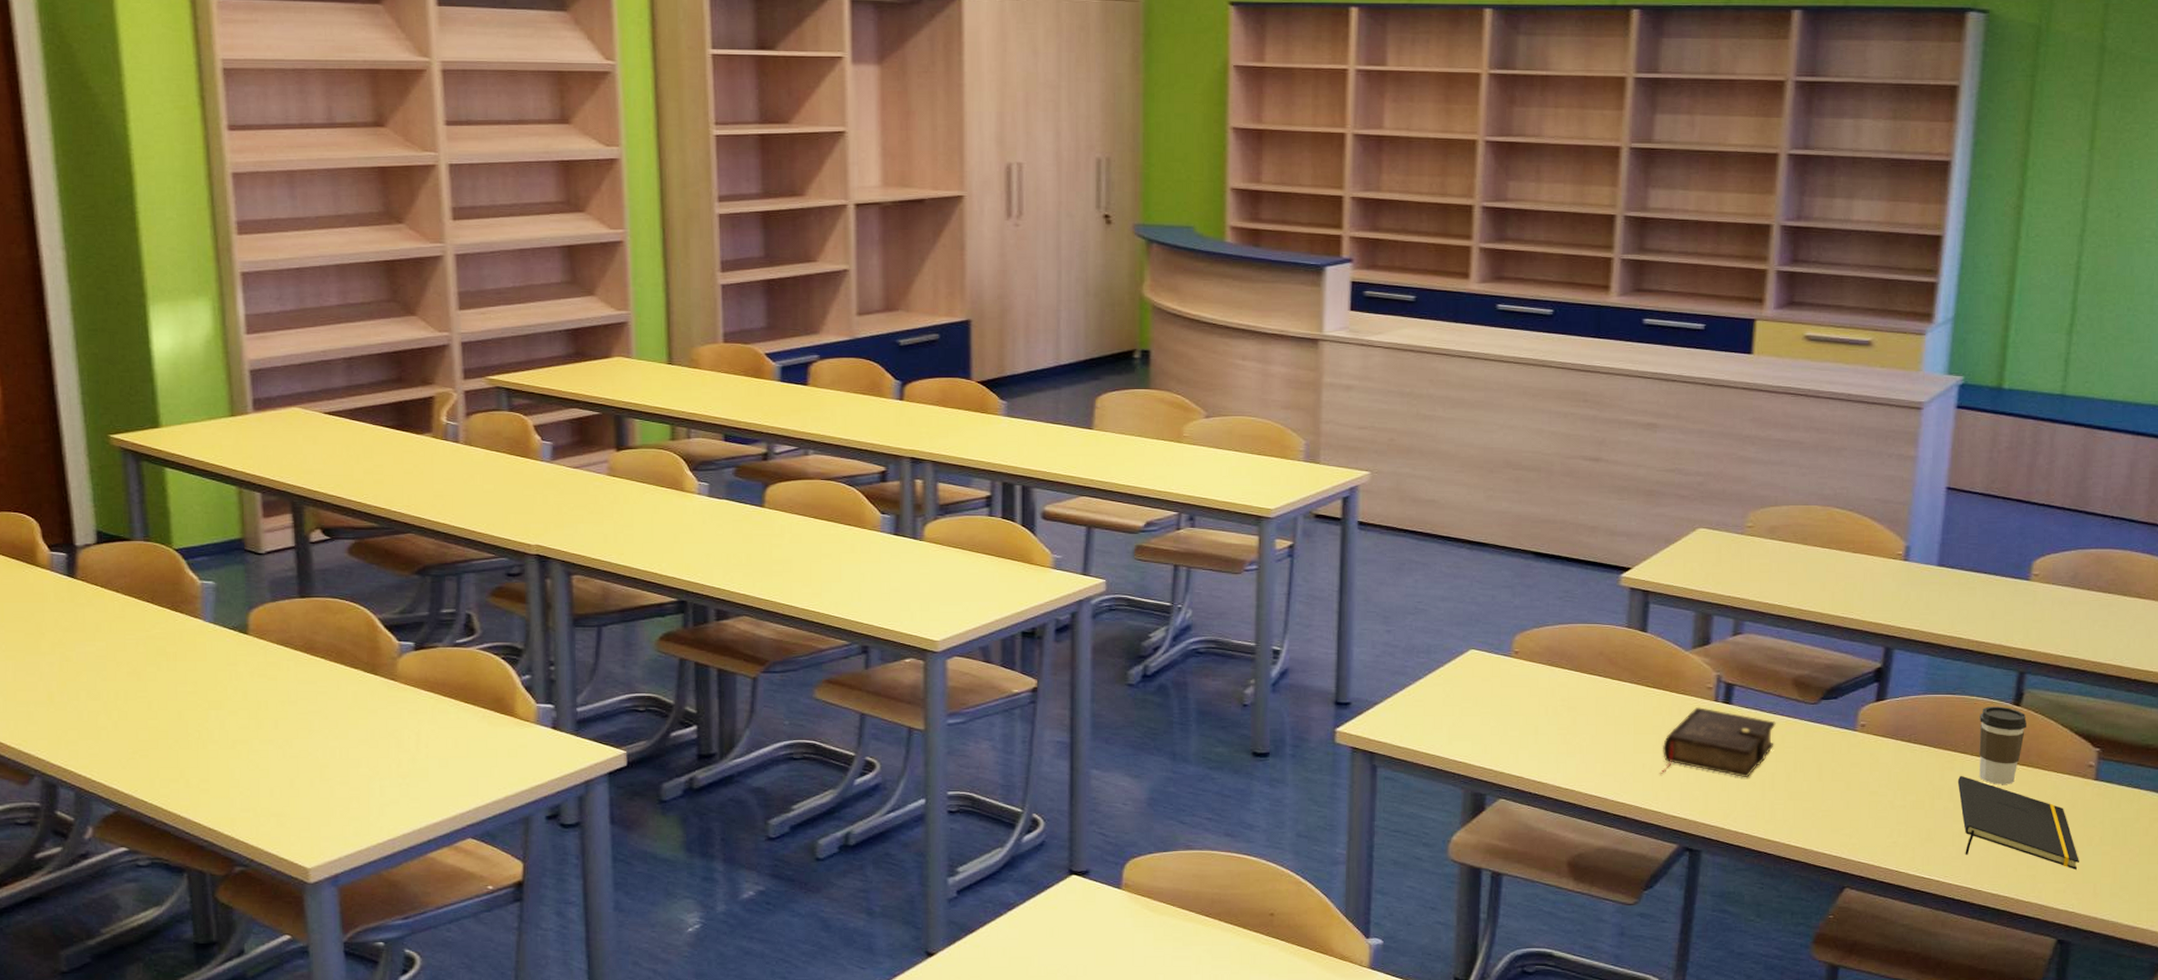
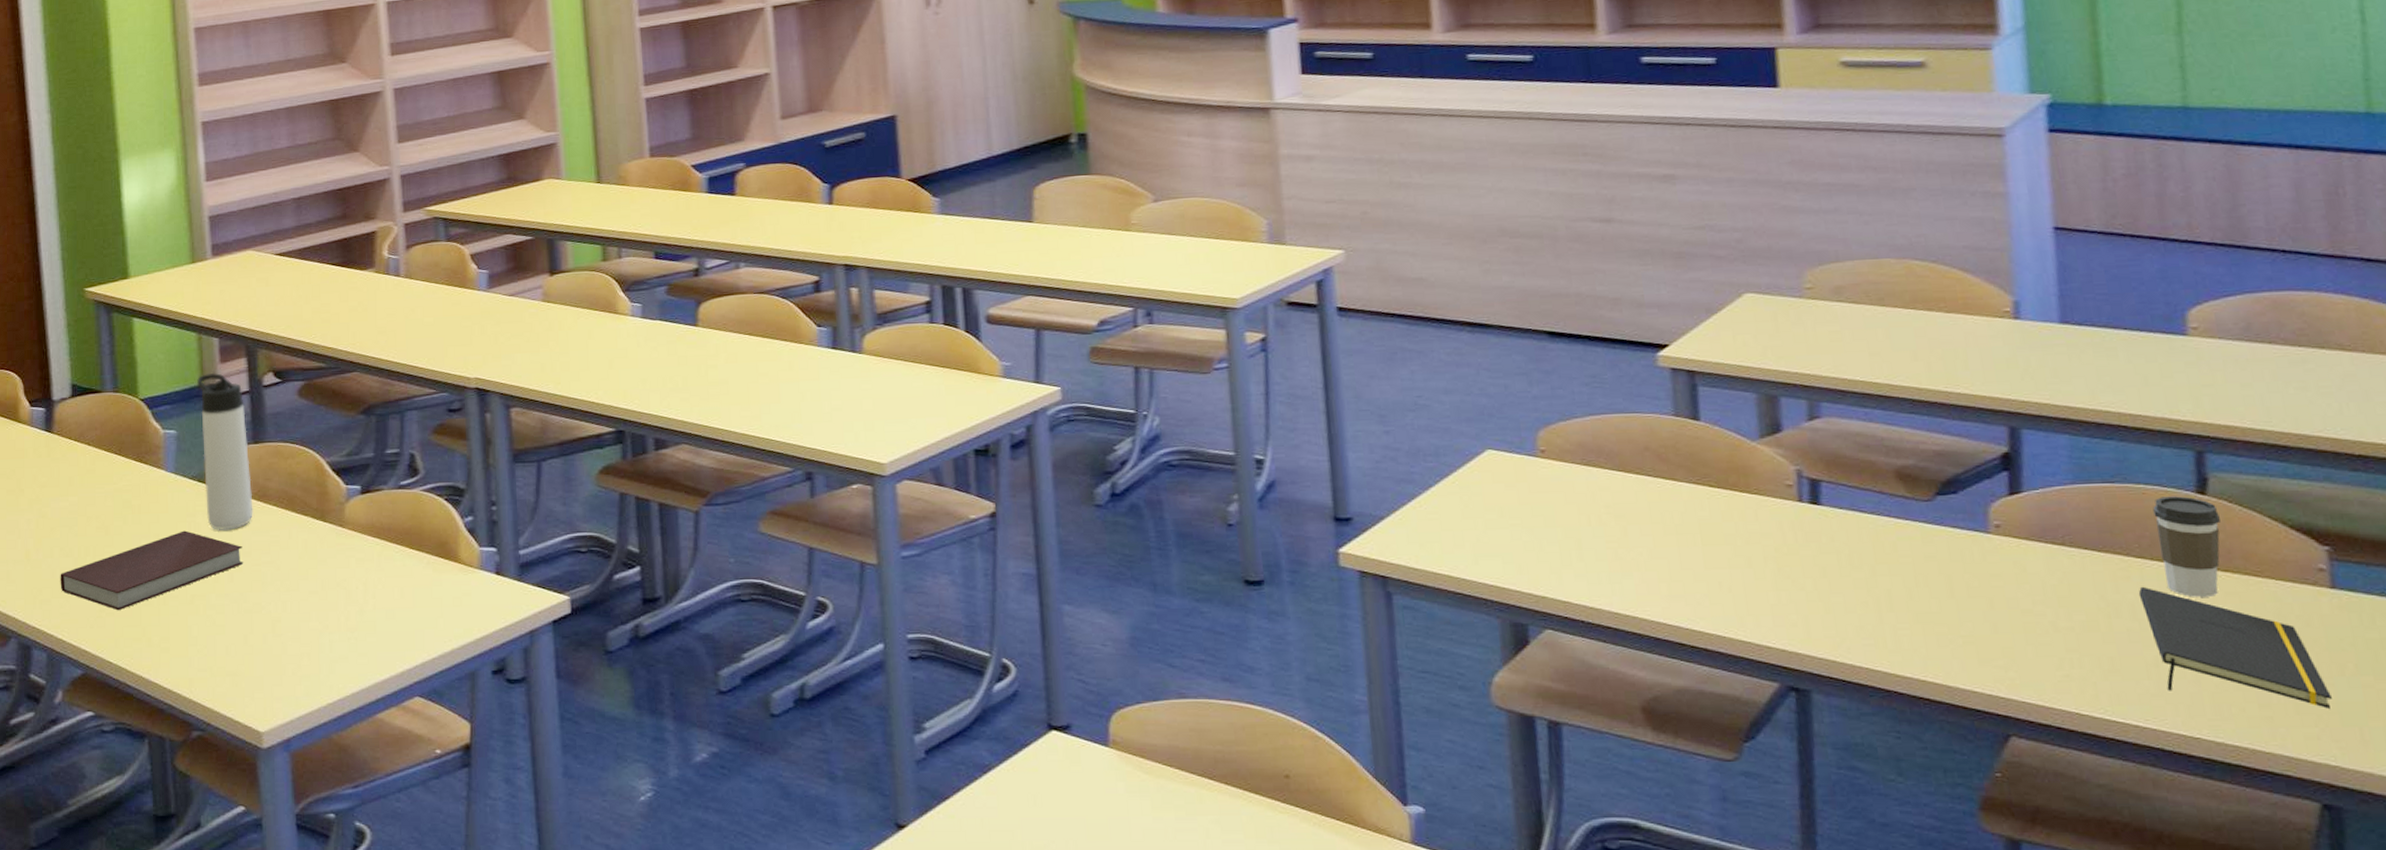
notebook: none [87,679,289,753] -> present [60,530,244,611]
thermos bottle: none [237,526,300,680] -> present [196,372,253,530]
book: present [1659,706,1776,778] -> none [1740,508,1885,597]

